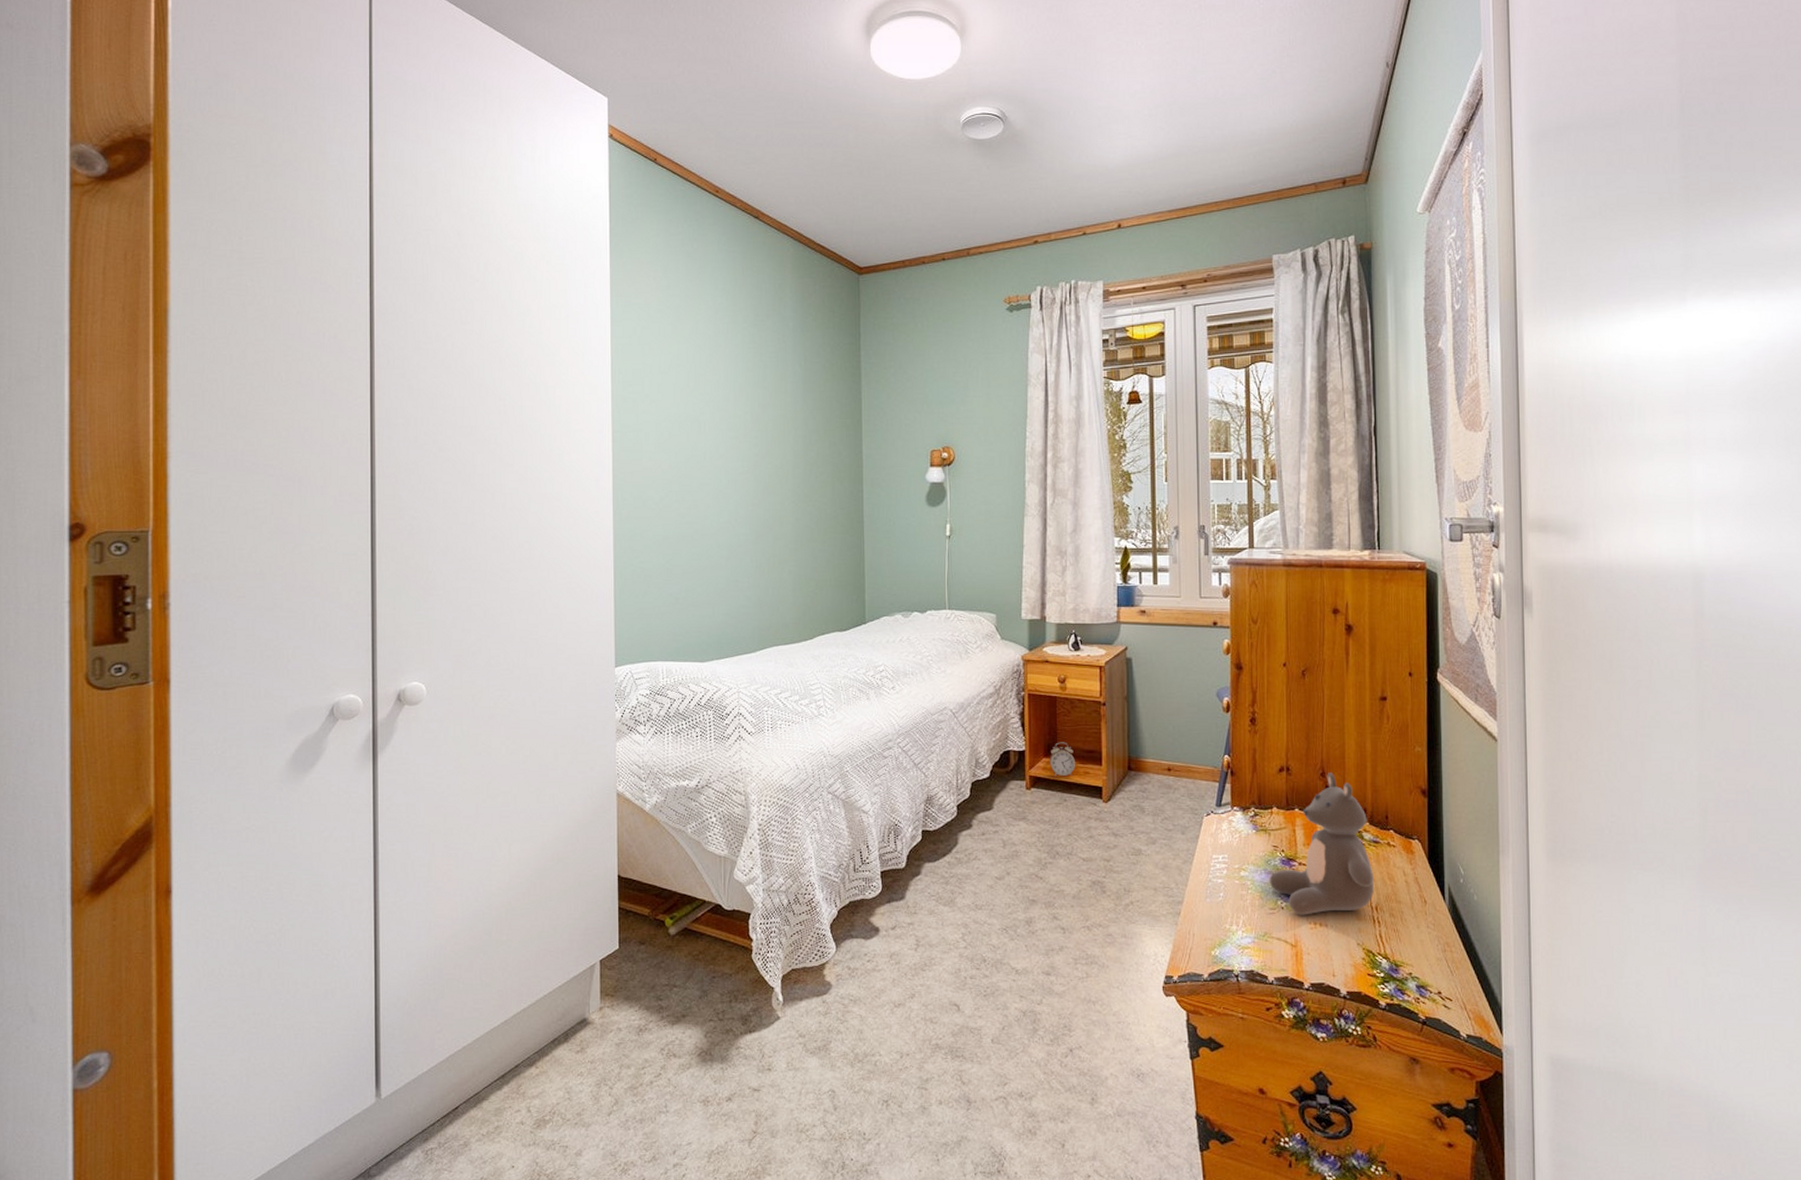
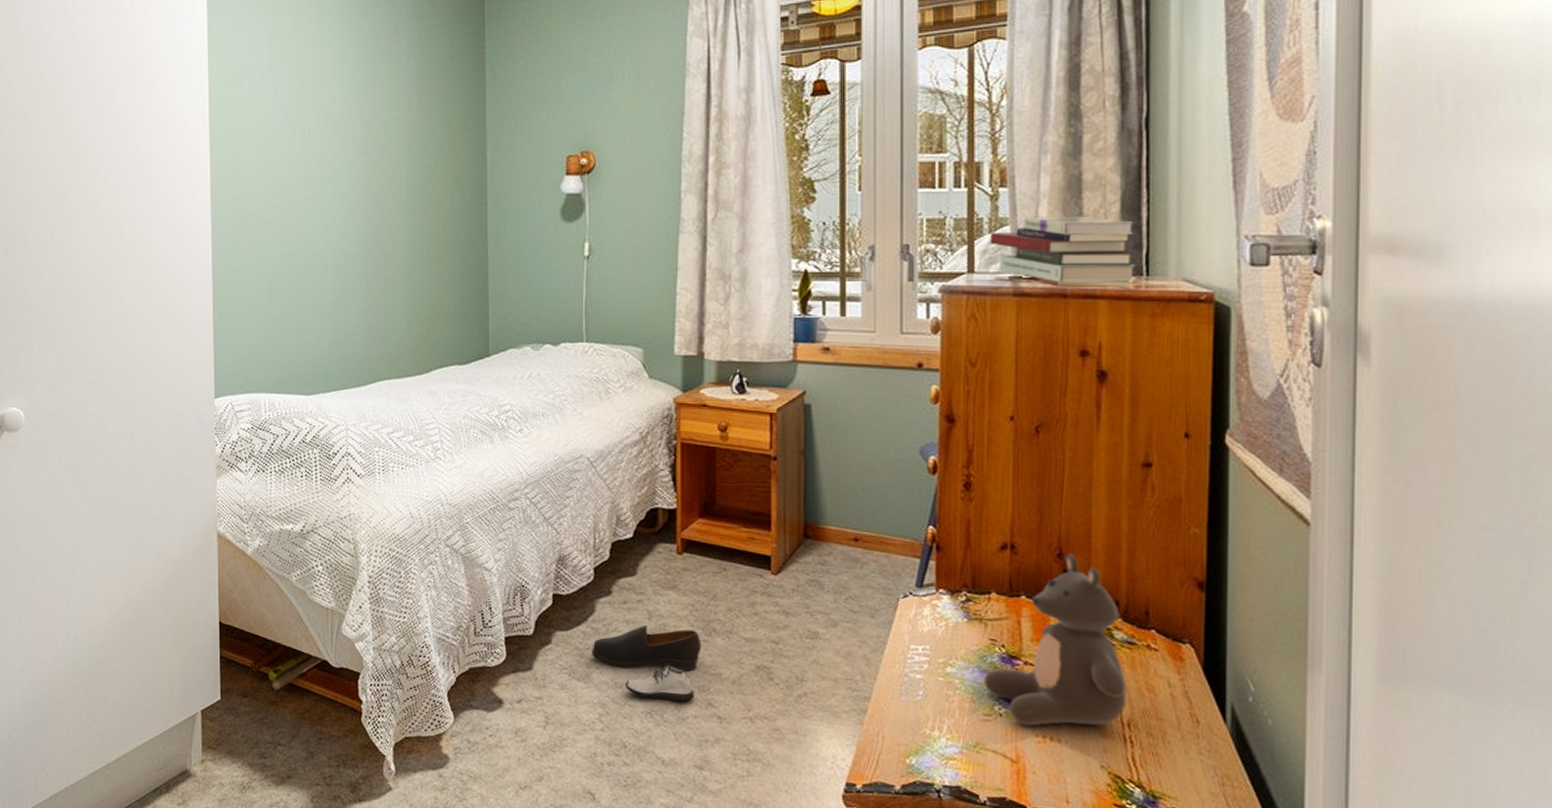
shoe: none [956,853,1047,892] -> present [592,625,700,672]
shoe: none [985,884,1042,918] -> present [626,663,694,703]
alarm clock: present [1050,742,1076,776] -> none [707,501,739,541]
books: none [1265,502,1371,560] -> present [990,216,1136,289]

